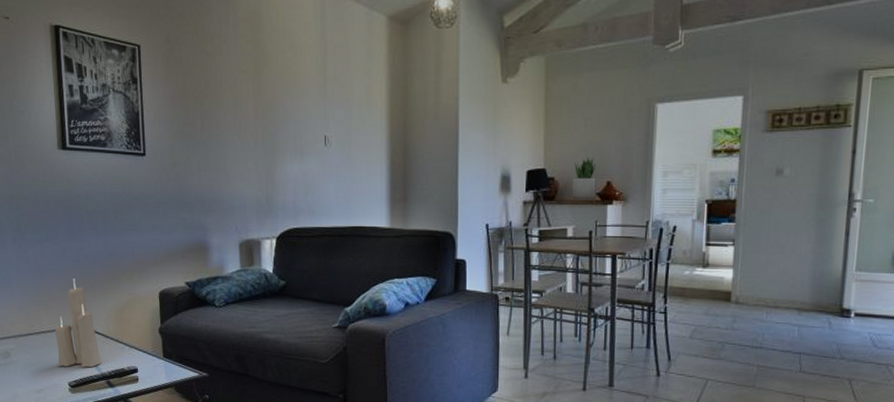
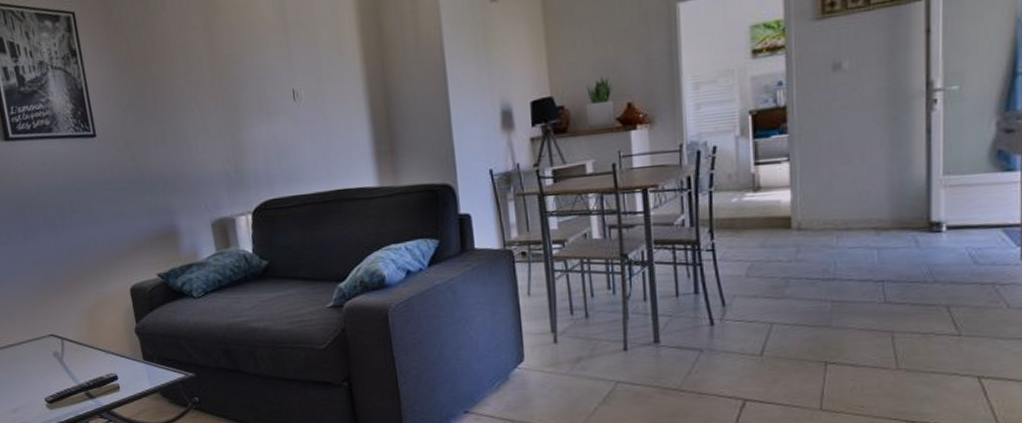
candle: present [54,278,102,368] -> none [22,283,78,382]

